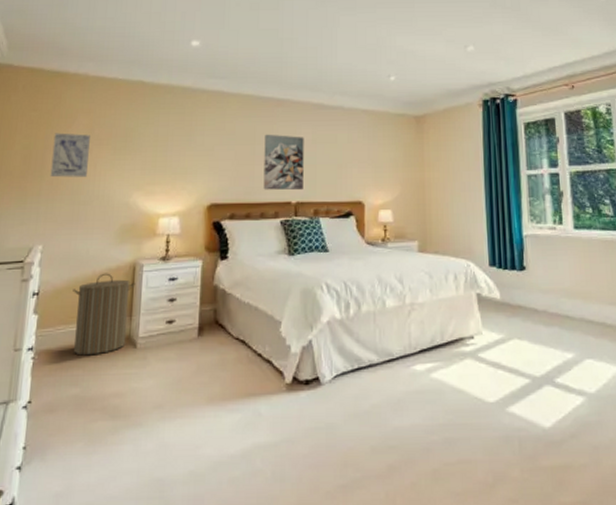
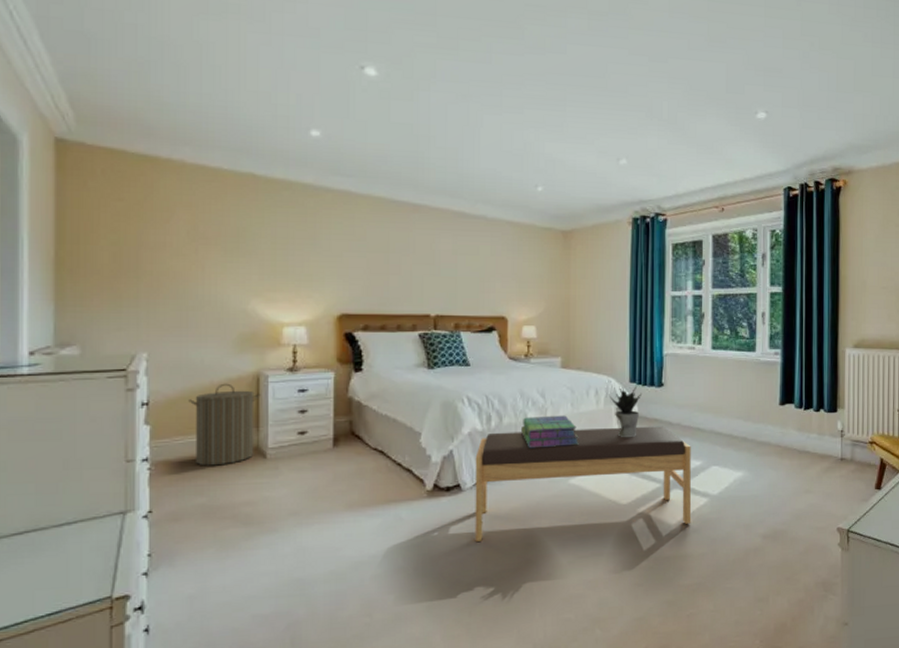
wall art: present [50,133,90,178] -> none [148,228,194,280]
wall art: present [263,134,304,191] -> none [399,241,444,303]
bench: none [334,313,568,442] -> present [475,426,692,542]
stack of books: none [379,302,440,338] -> present [520,415,579,449]
potted plant: none [468,268,503,327] -> present [609,385,641,438]

